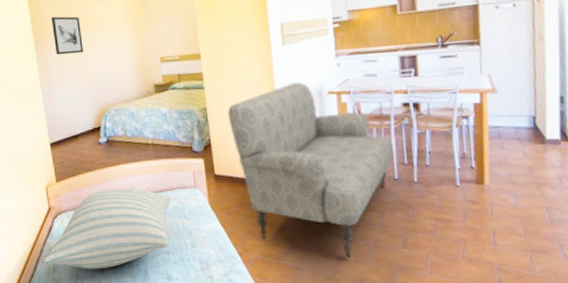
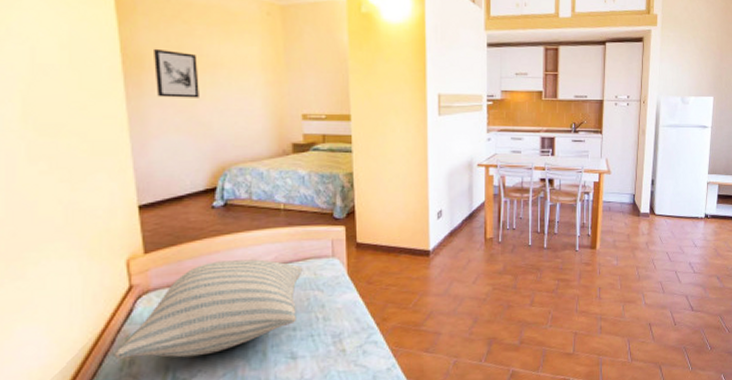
sofa: present [227,81,394,259] -> none [376,152,529,320]

